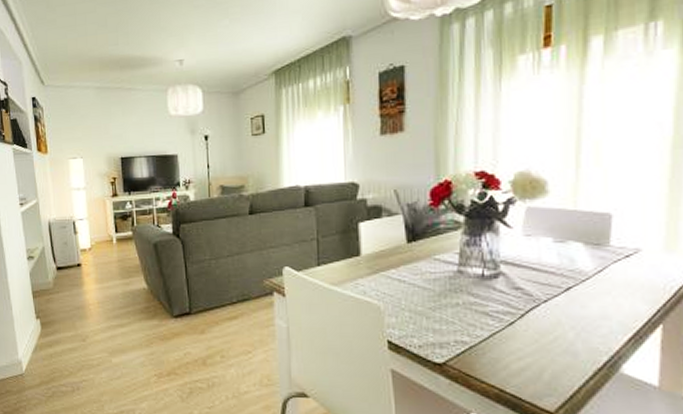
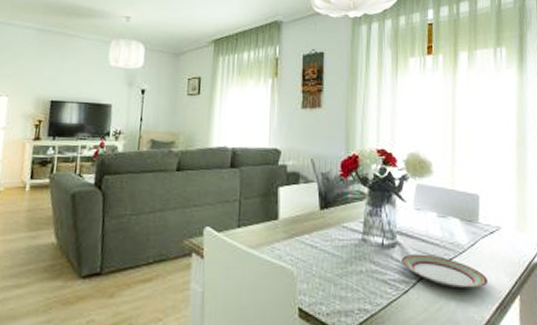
plate: none [505,283,618,318] -> present [400,253,488,288]

